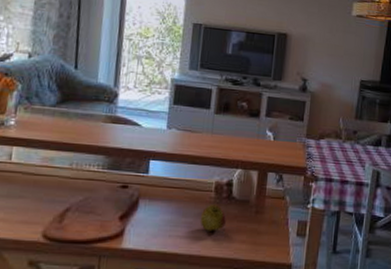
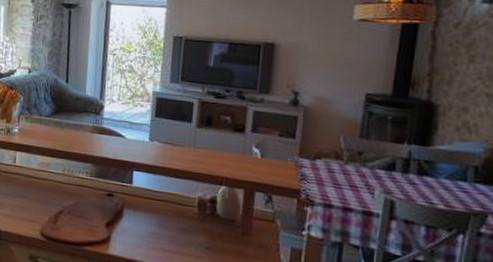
apple: present [200,205,226,231] -> none [183,220,210,248]

